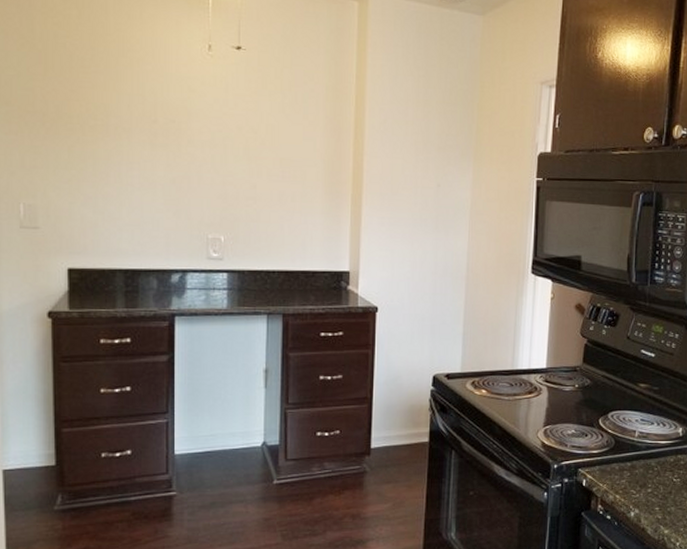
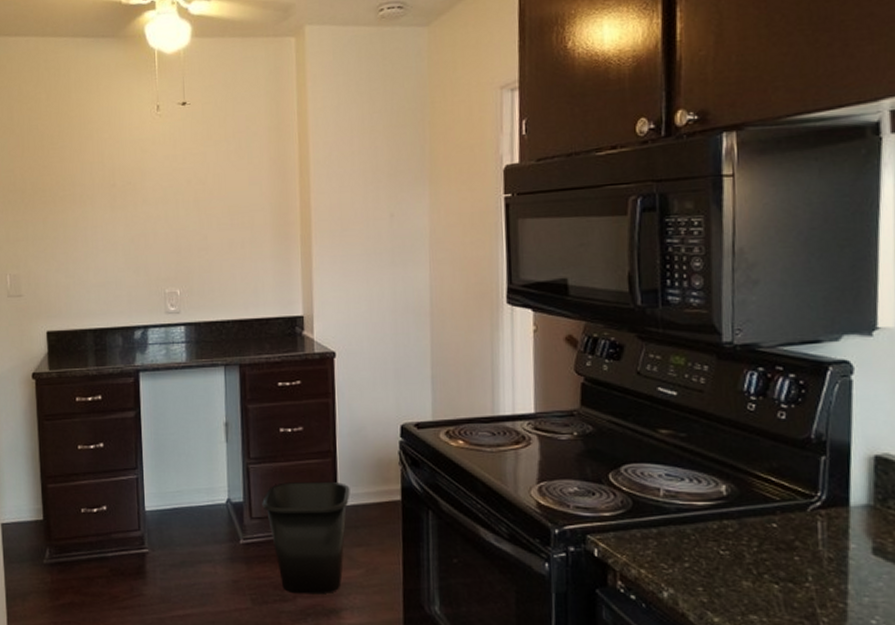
waste bin: none [298,425,383,527] -> present [262,481,350,593]

